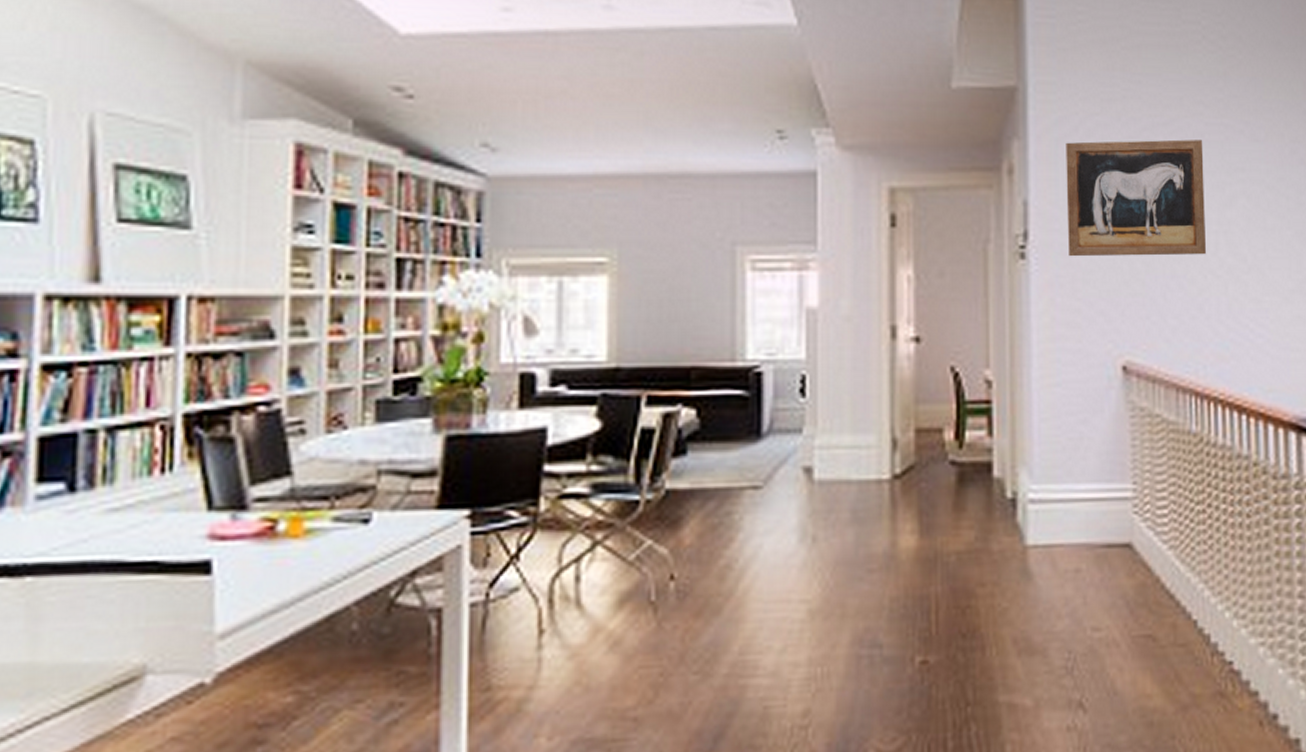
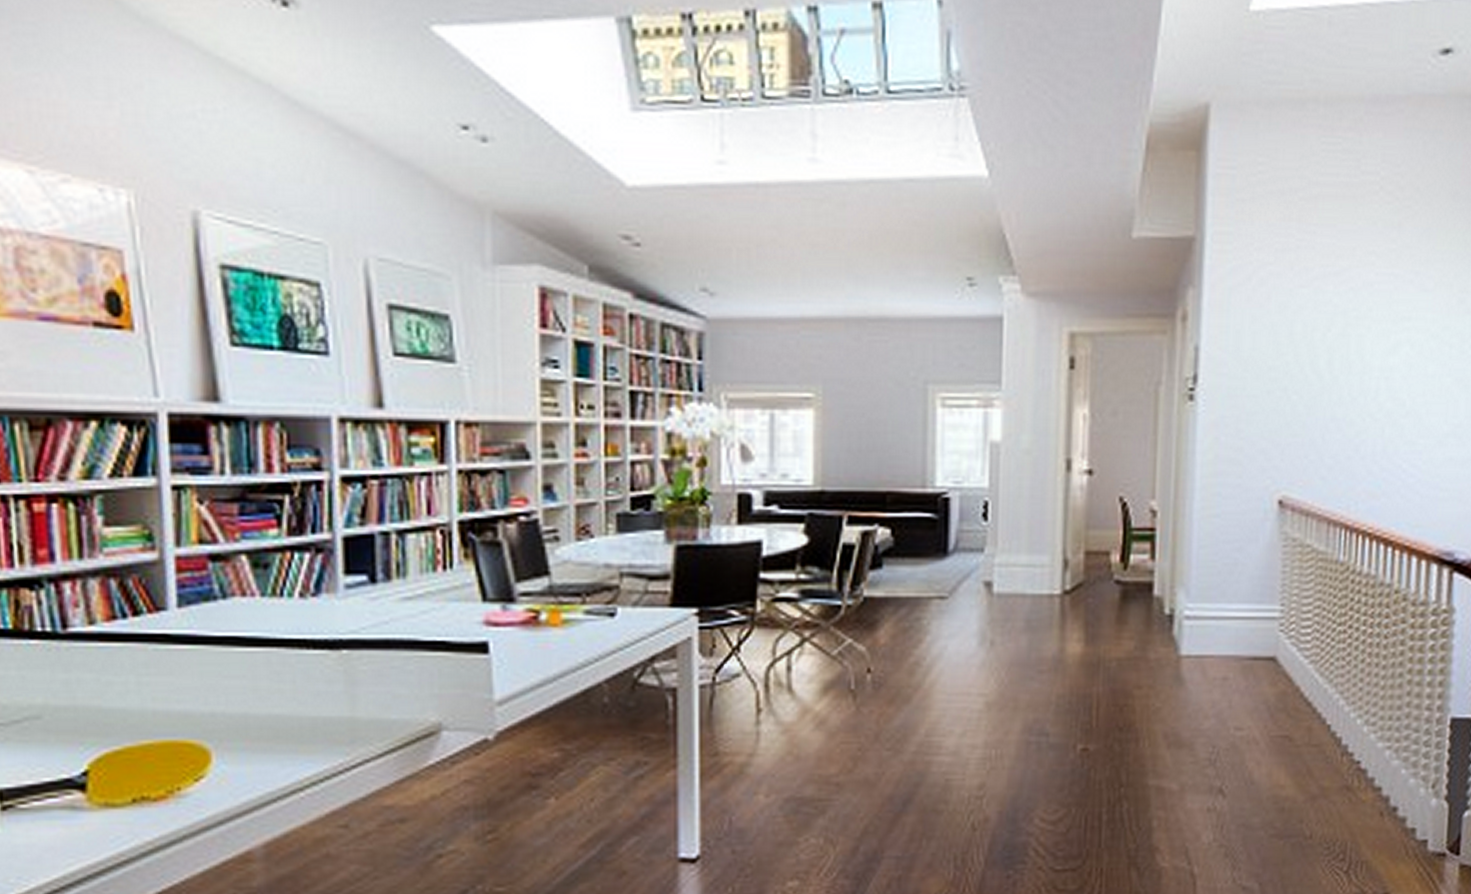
wall art: present [1066,139,1206,257] -> none [1235,289,1372,400]

